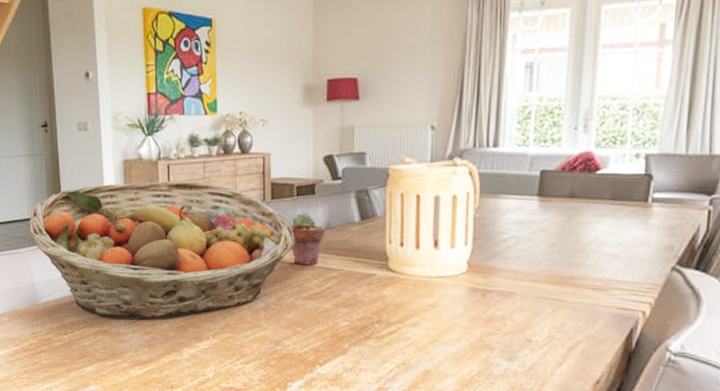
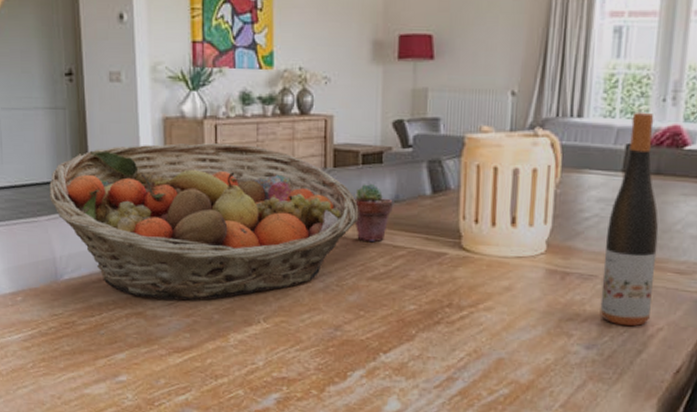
wine bottle: none [520,140,575,340] -> present [600,111,659,327]

